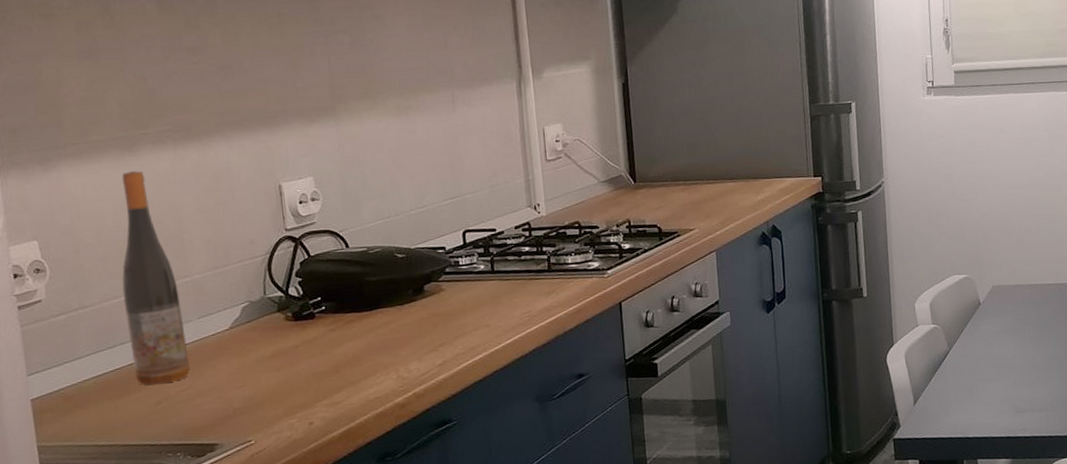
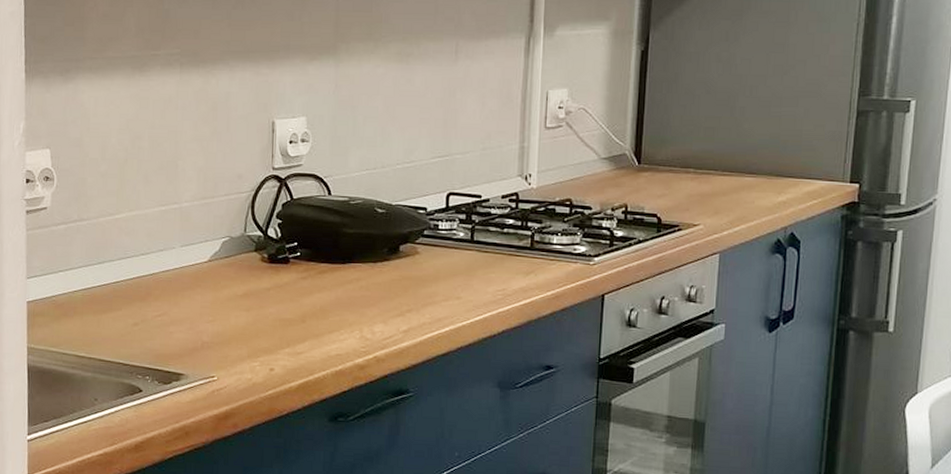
wine bottle: present [121,171,190,385] -> none [117,91,168,306]

